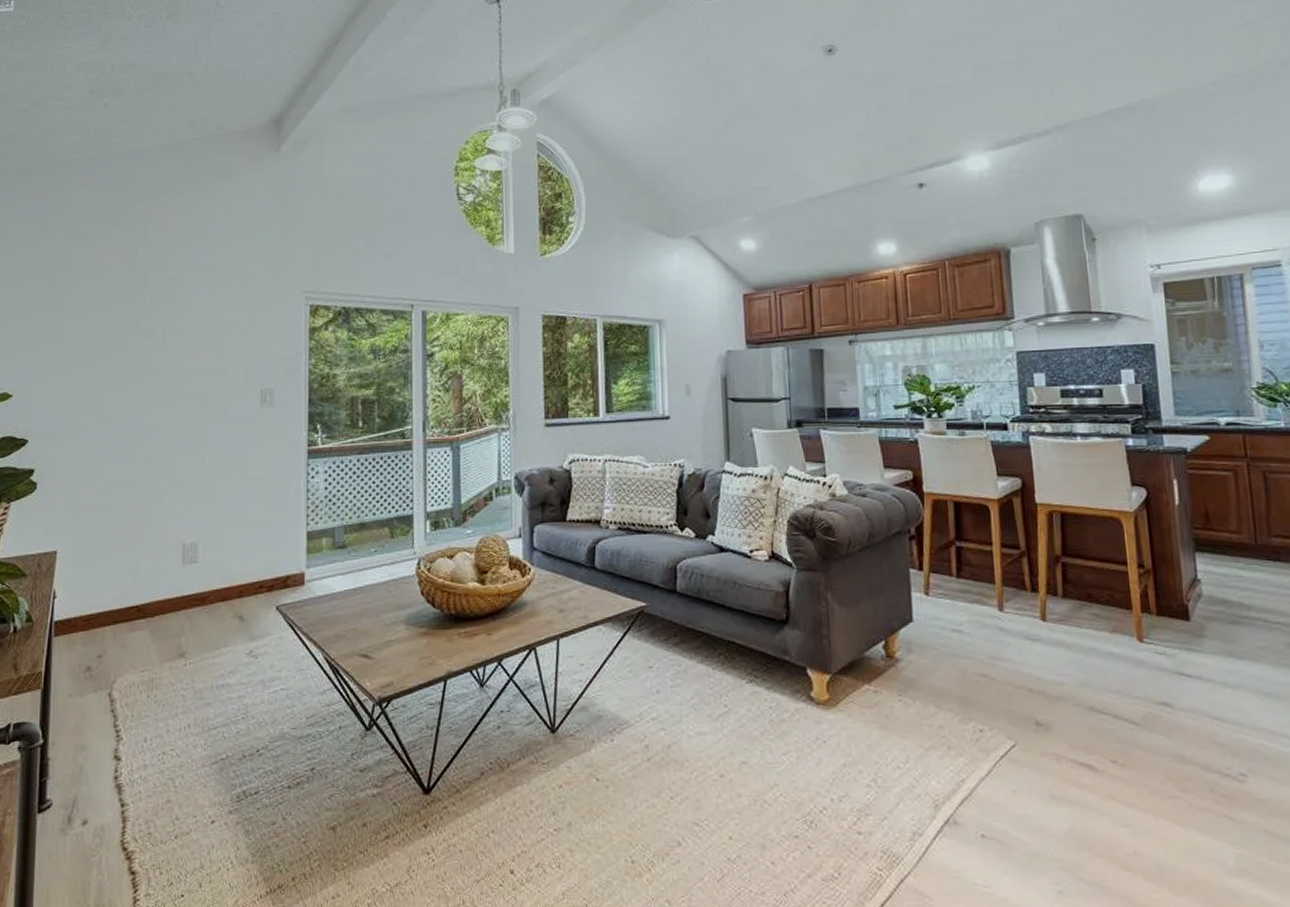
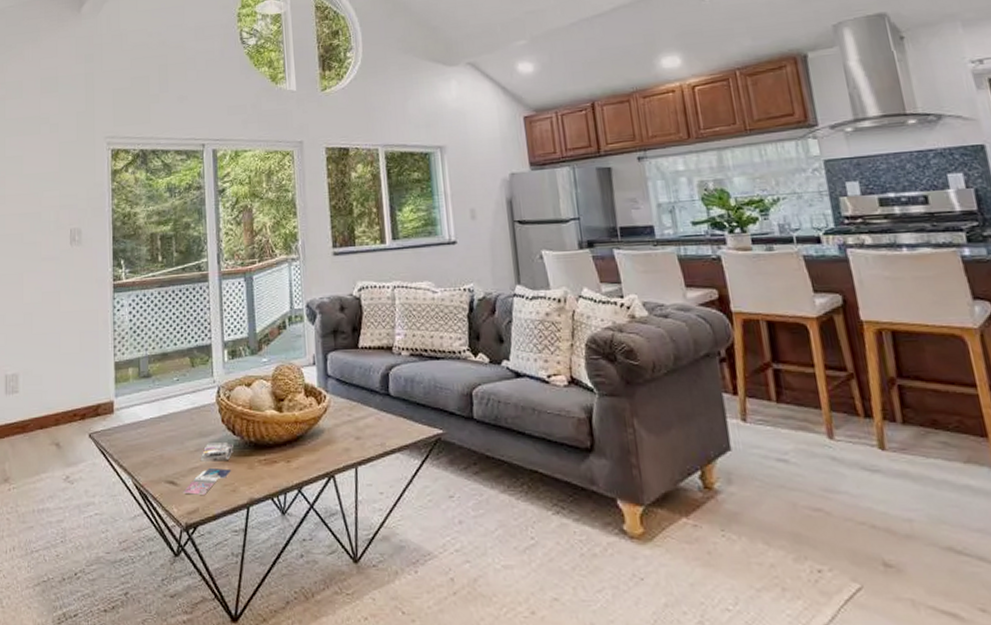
magazine: none [377,614,432,668] -> present [183,441,234,495]

